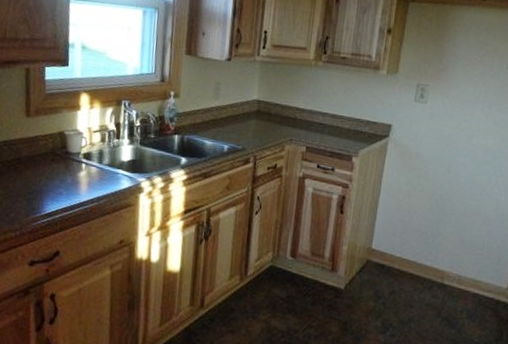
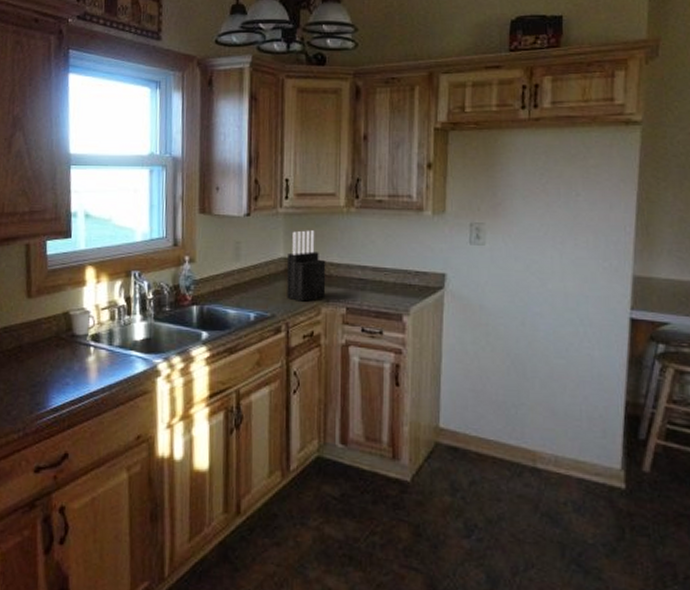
knife block: none [257,77,293,139] -> present [287,230,326,302]

